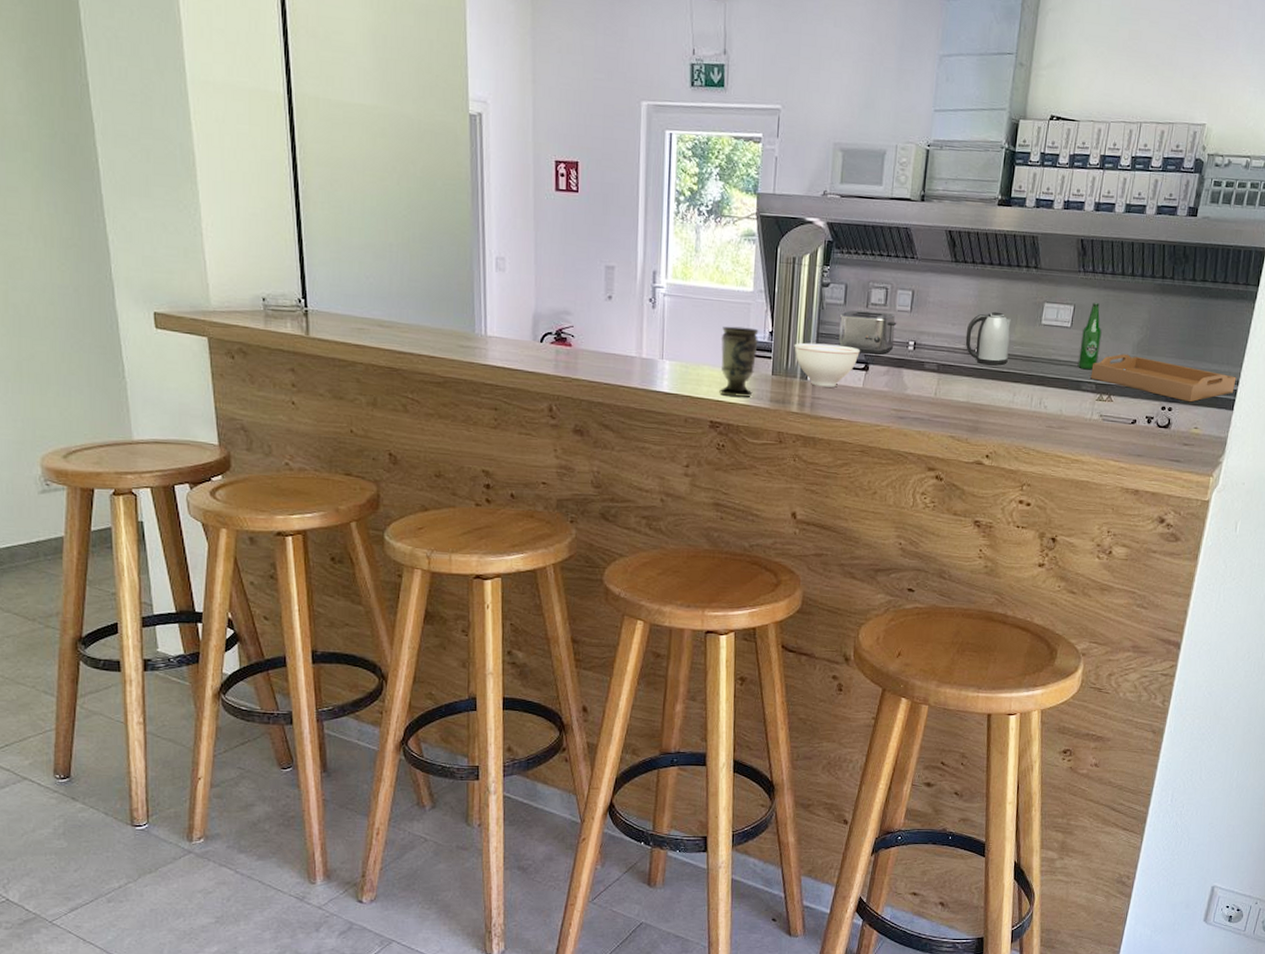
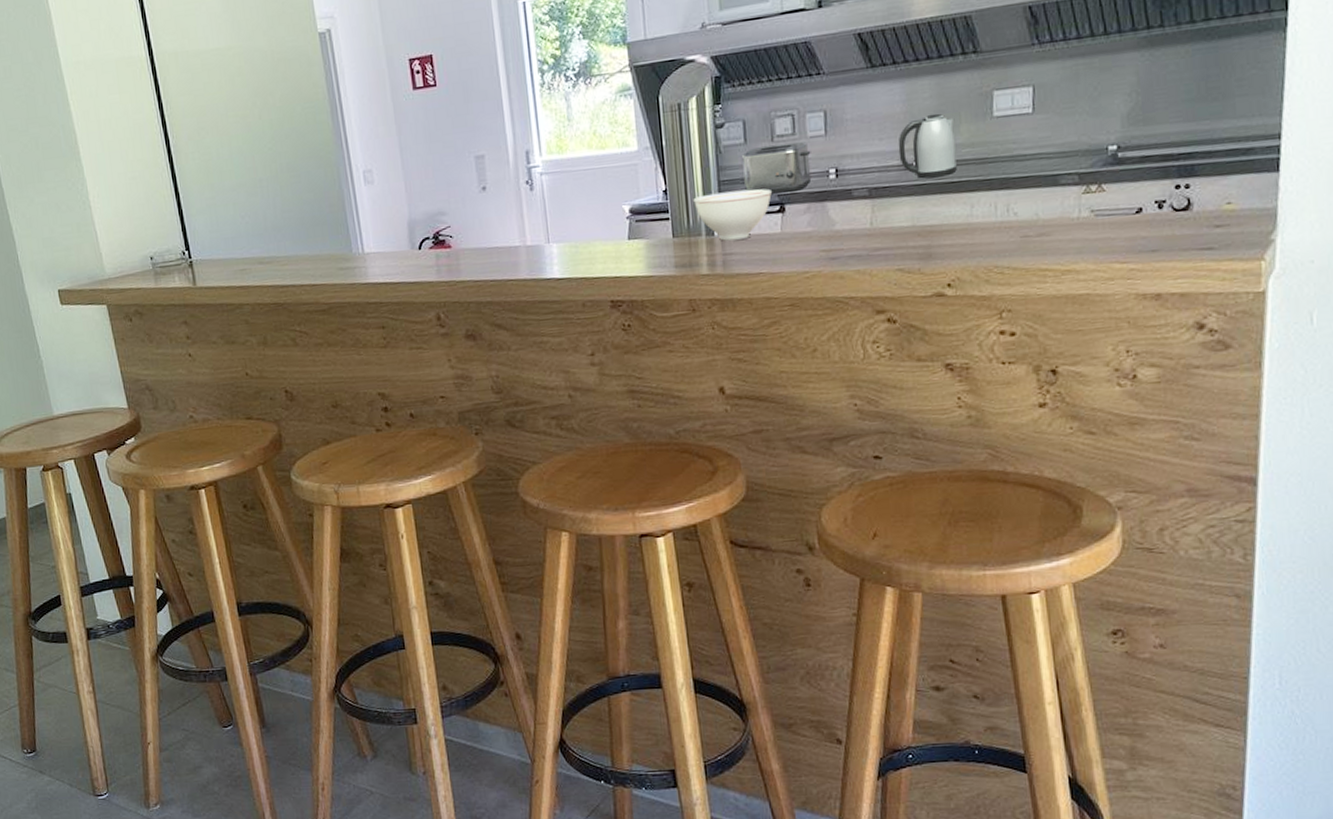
cup: present [719,326,759,397] -> none [609,190,654,270]
beer bottle: present [1077,303,1102,370] -> none [1048,77,1077,160]
serving tray: present [1090,353,1237,403] -> none [1069,128,1277,173]

